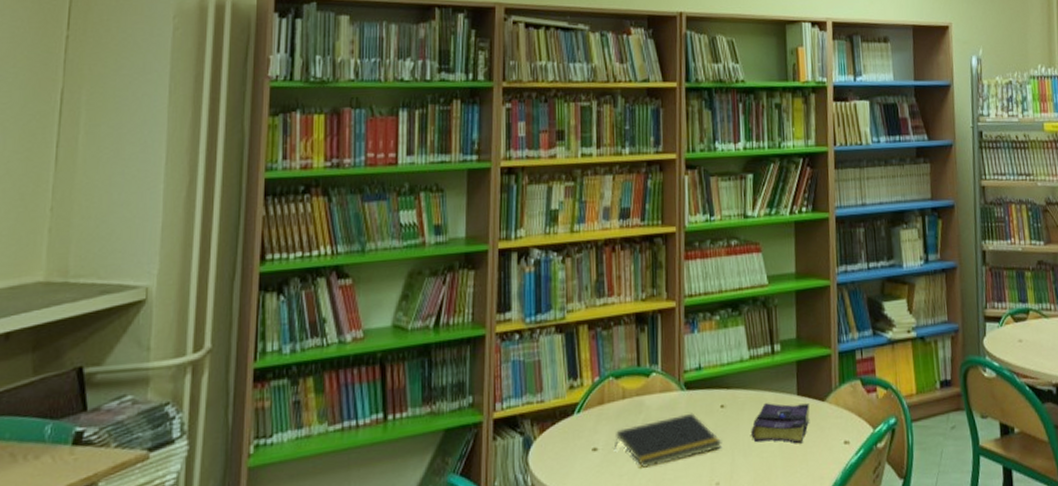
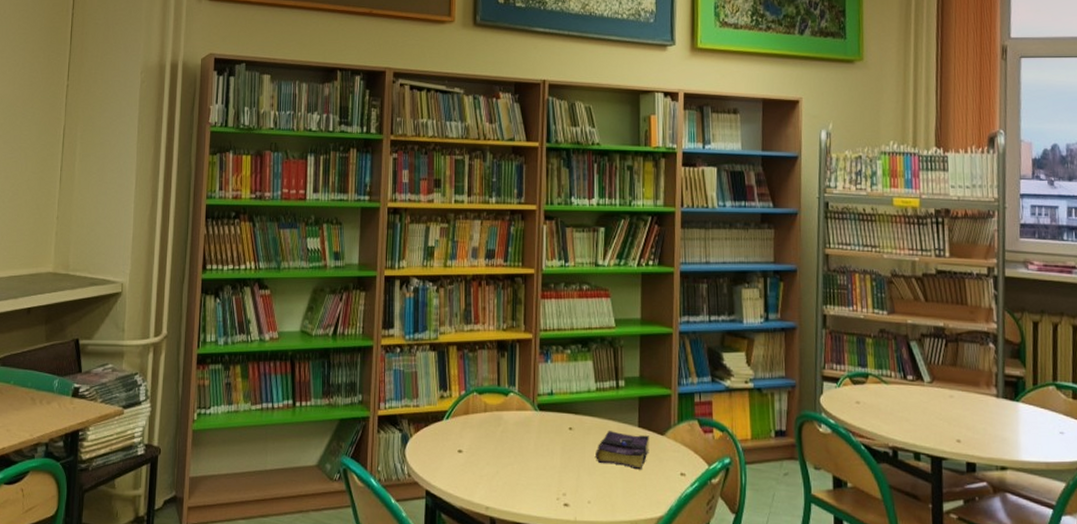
notepad: present [615,413,722,468] -> none [477,431,569,472]

